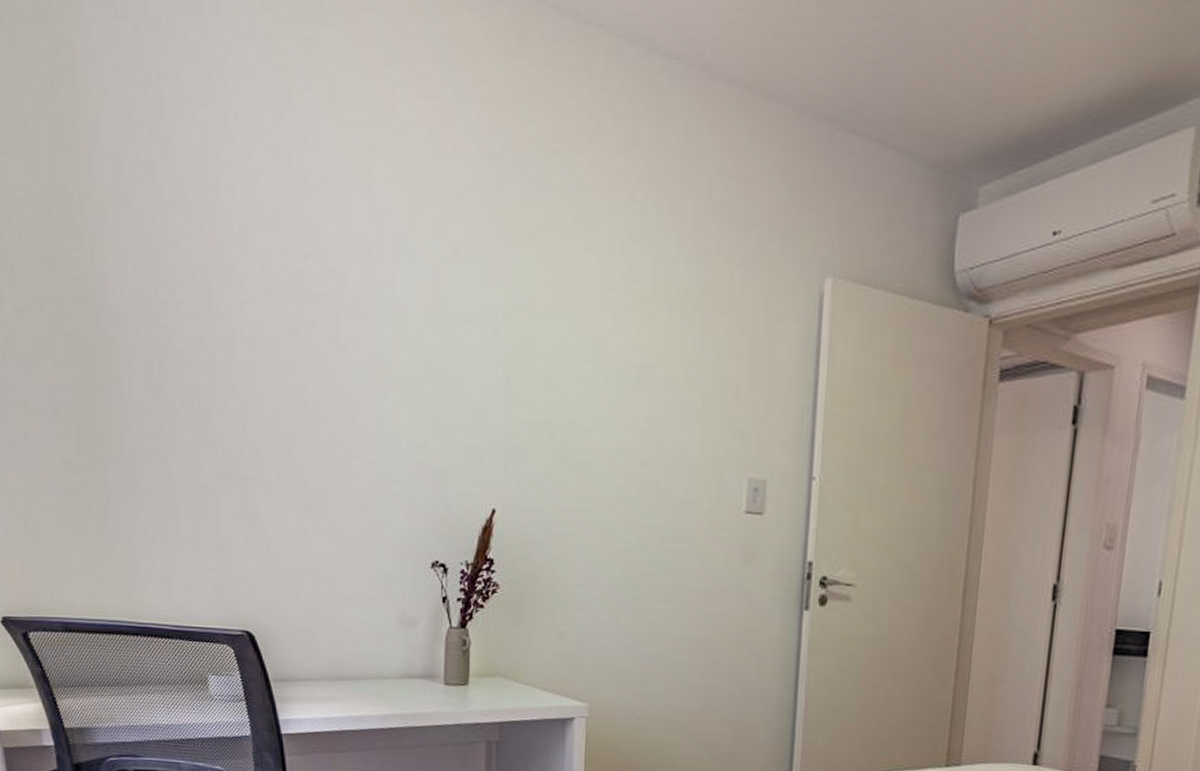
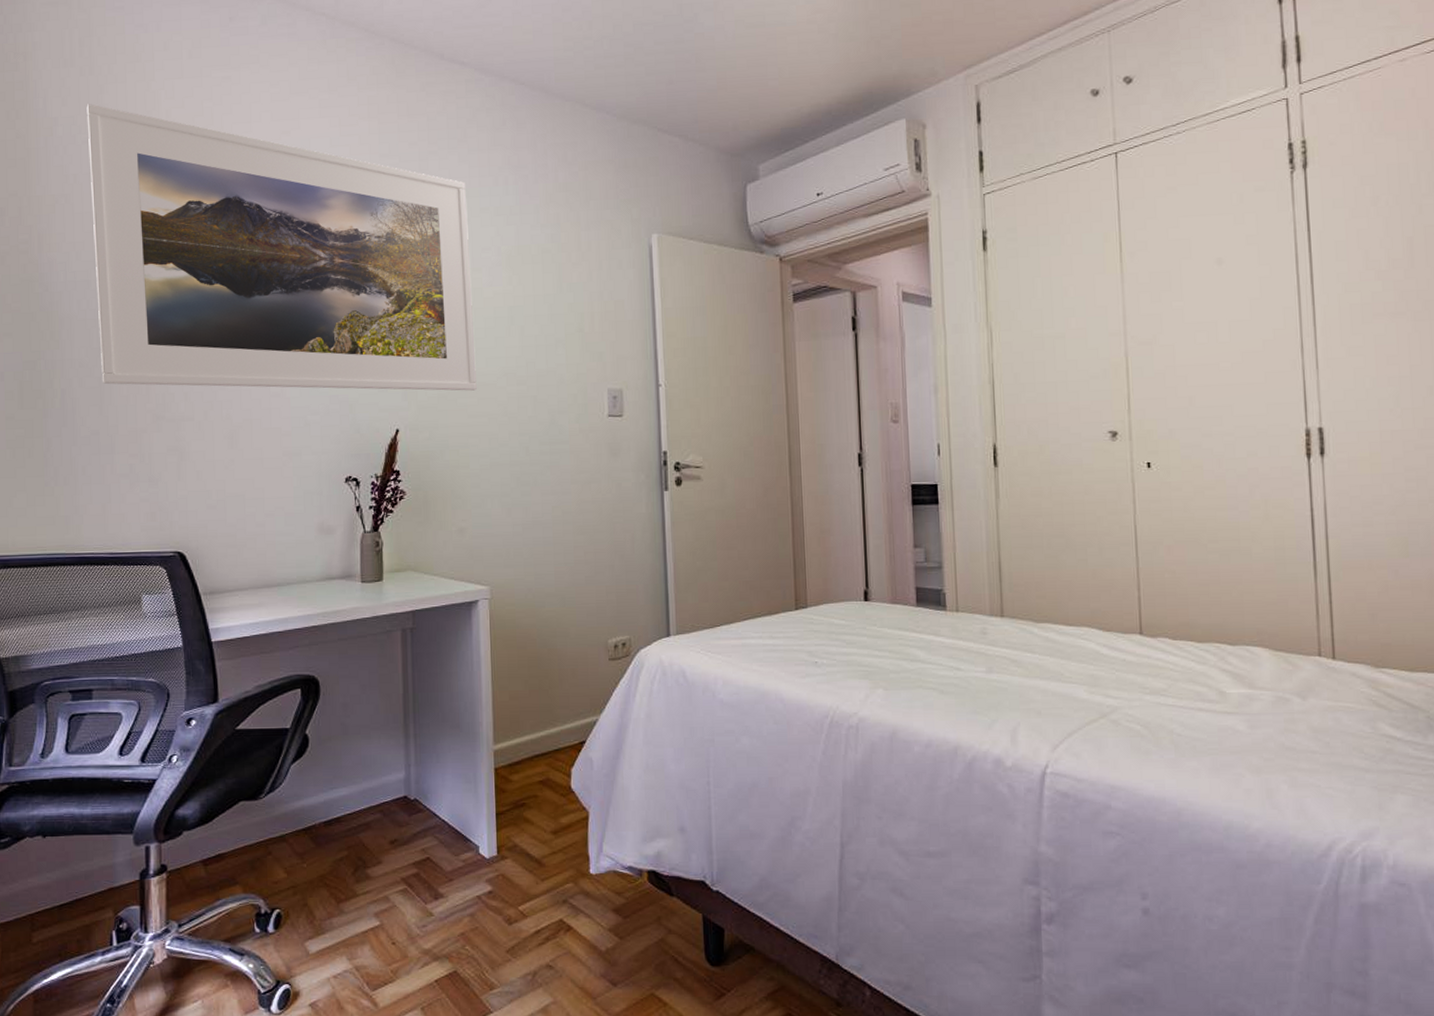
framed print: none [142,70,594,469] -> present [86,104,477,391]

